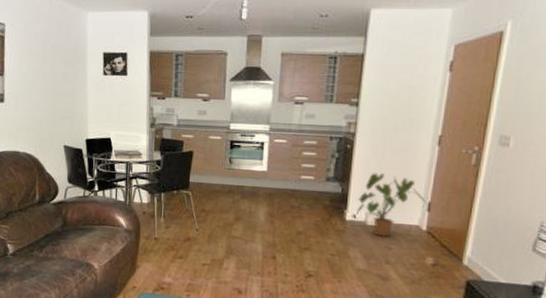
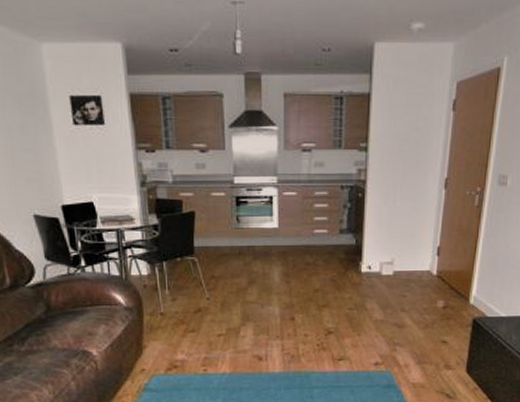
house plant: present [356,173,426,237] -> none [371,221,435,285]

